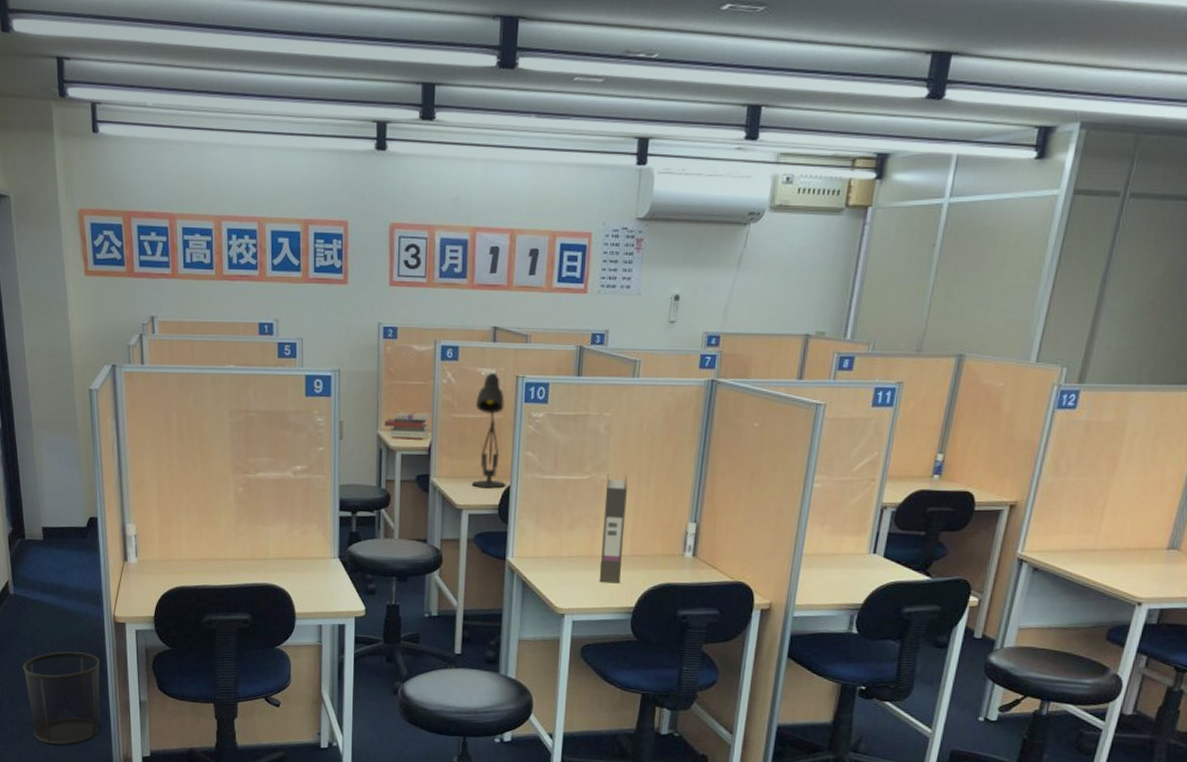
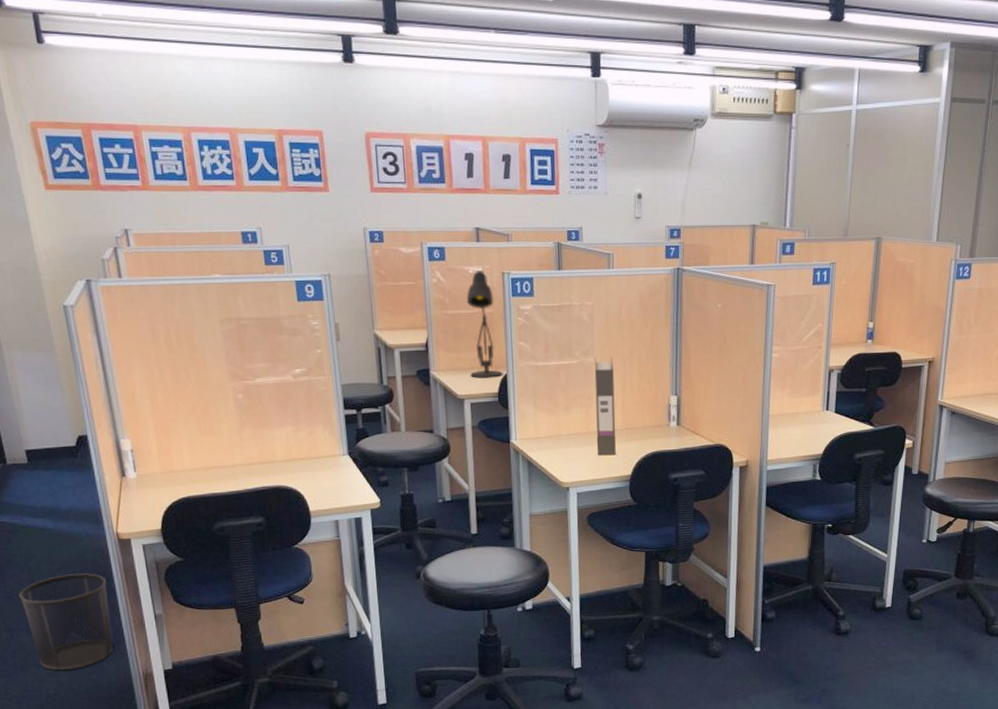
books: present [384,411,430,440] -> none [380,310,425,338]

